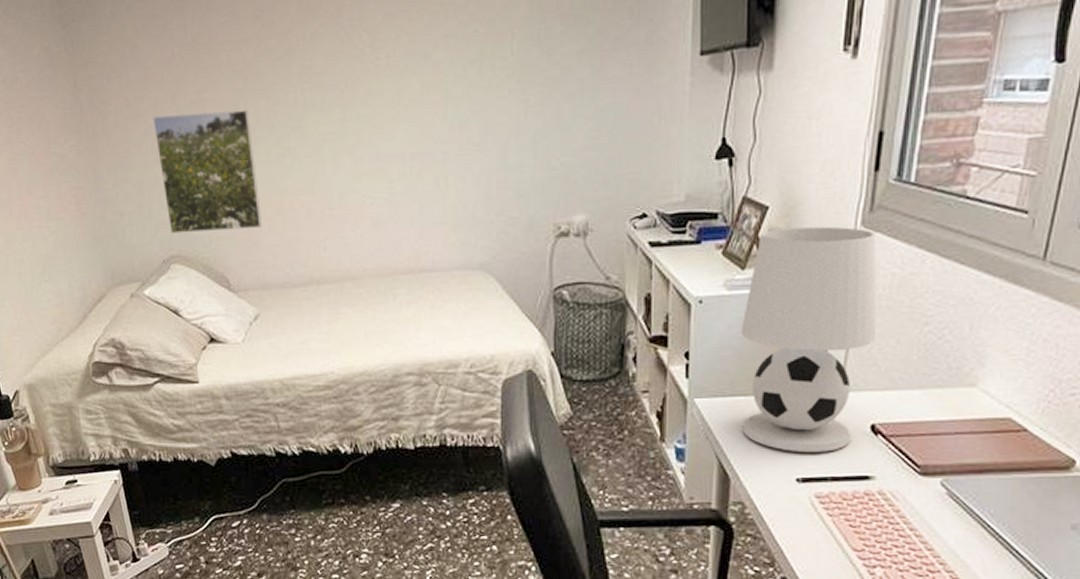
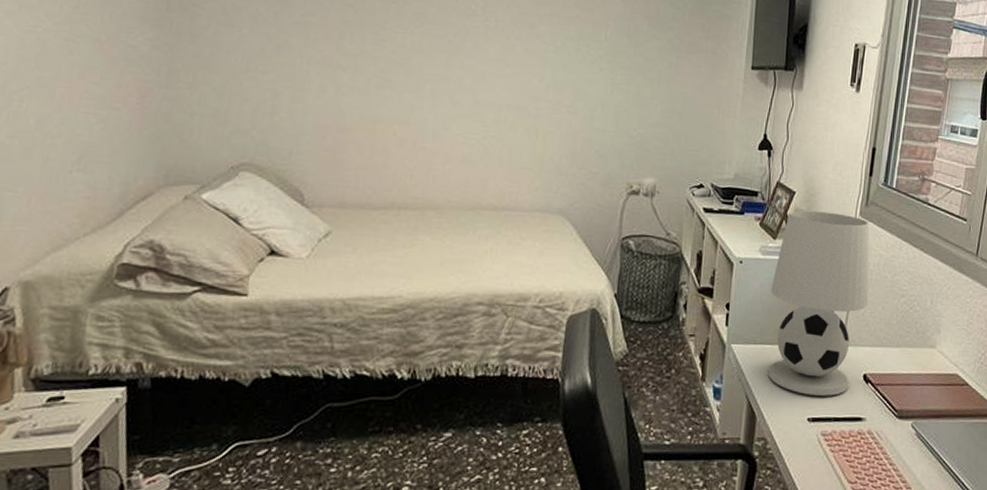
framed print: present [152,109,263,234] -> none [245,27,355,150]

